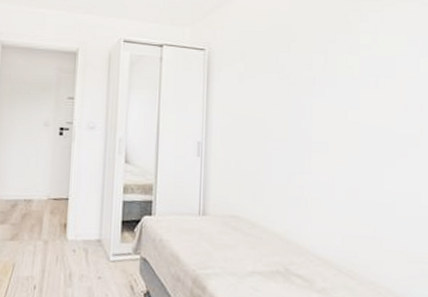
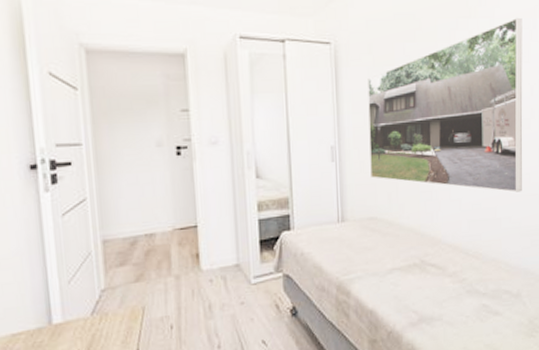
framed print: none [236,33,410,213] -> present [367,17,523,192]

